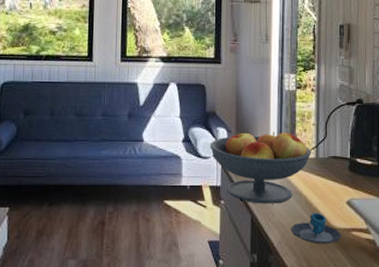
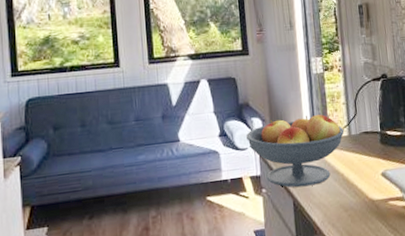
mug: present [291,213,342,244] -> none [332,188,380,218]

